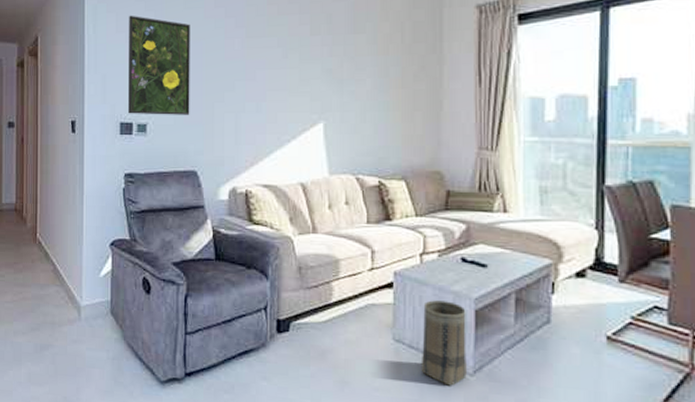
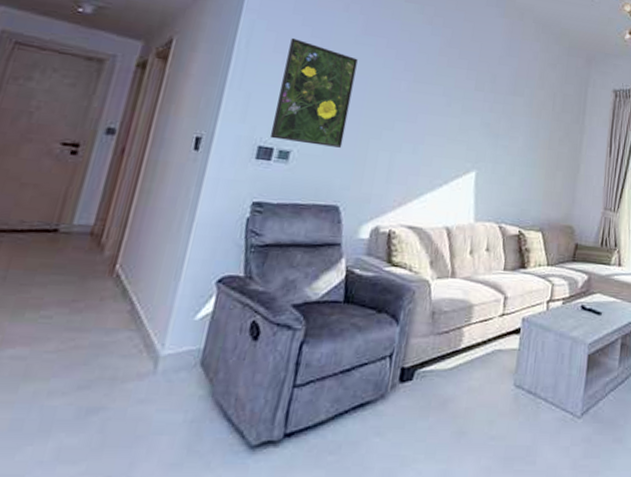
basket: present [421,300,467,386] -> none [536,345,581,430]

